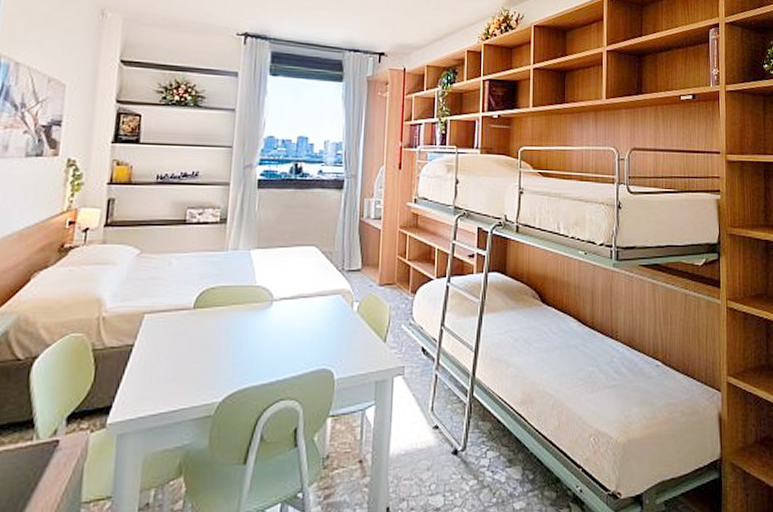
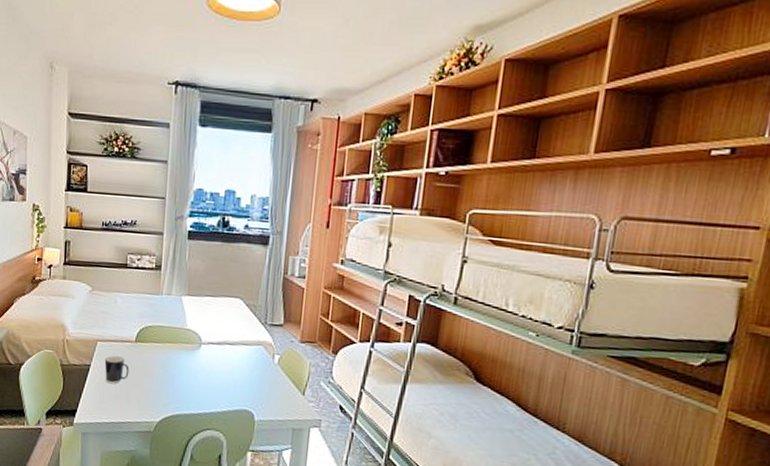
mug: none [152,329,185,364] -> present [104,356,129,384]

